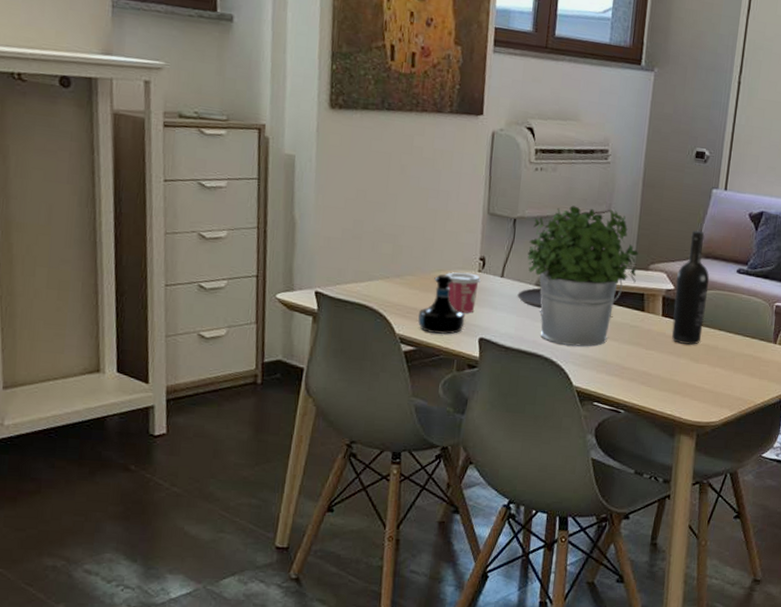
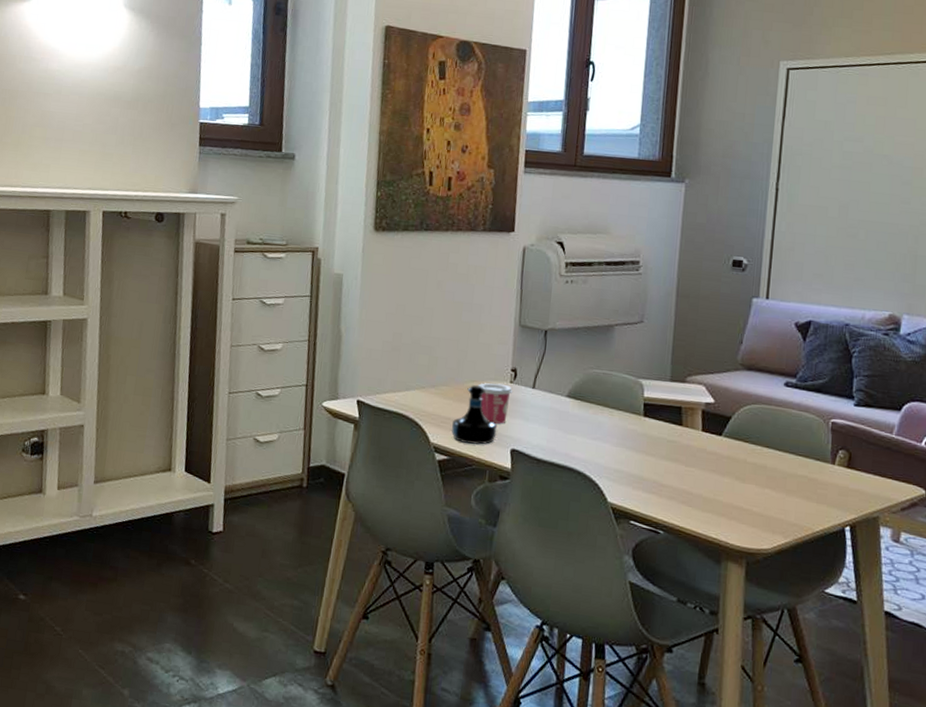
plate: present [517,287,542,309] -> none [549,399,574,421]
potted plant: present [527,205,639,347] -> none [558,317,675,461]
wine bottle: present [672,231,710,345] -> none [713,341,754,463]

